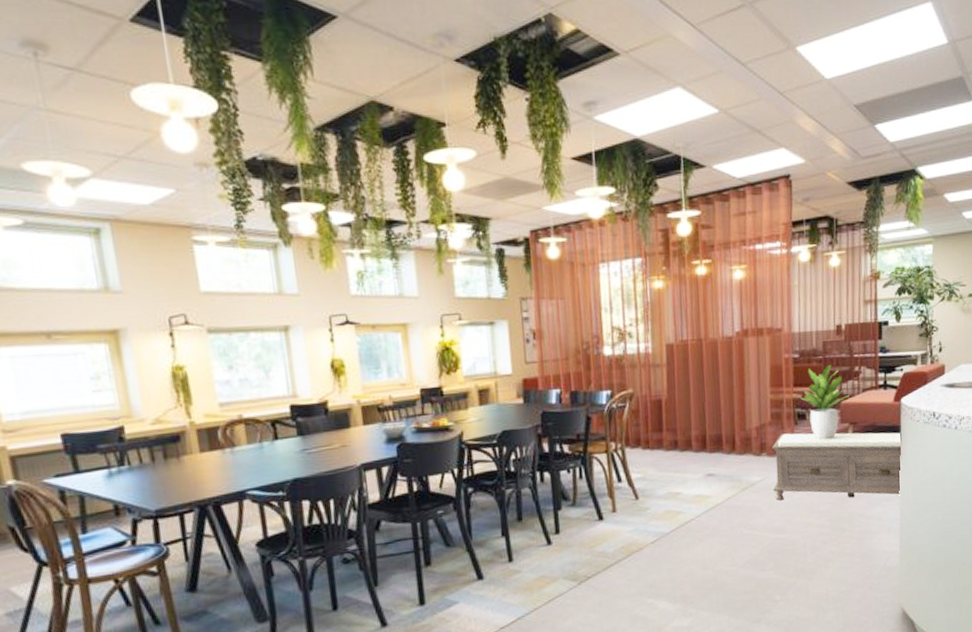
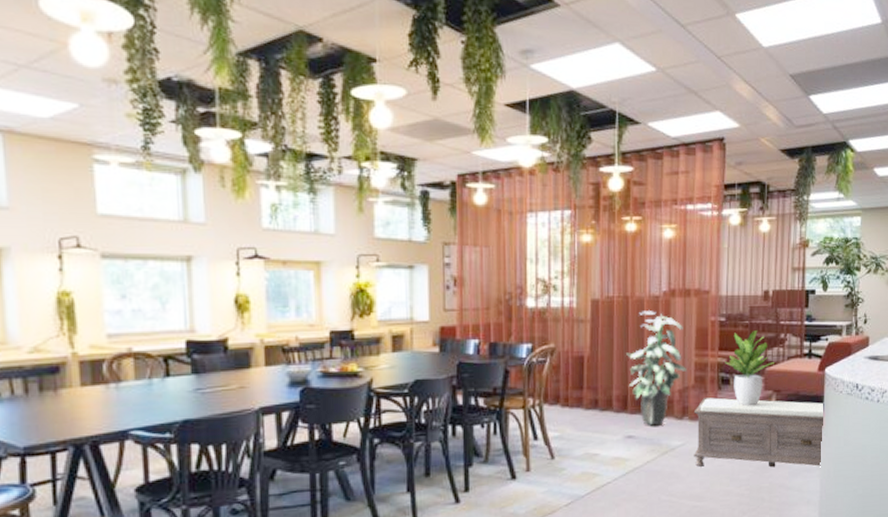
indoor plant: none [703,351,764,463] -> present [626,311,688,426]

